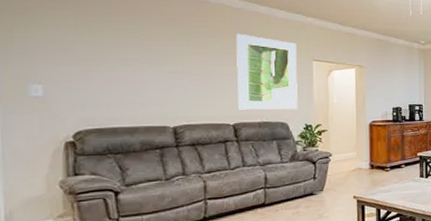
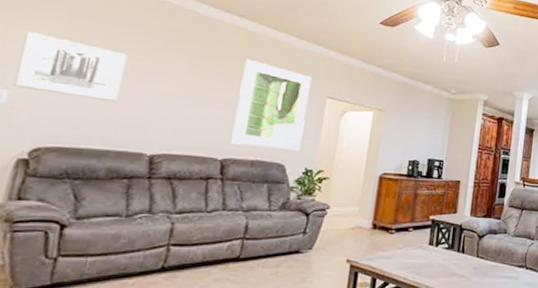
wall art: none [43,31,135,85] -> present [14,32,128,103]

